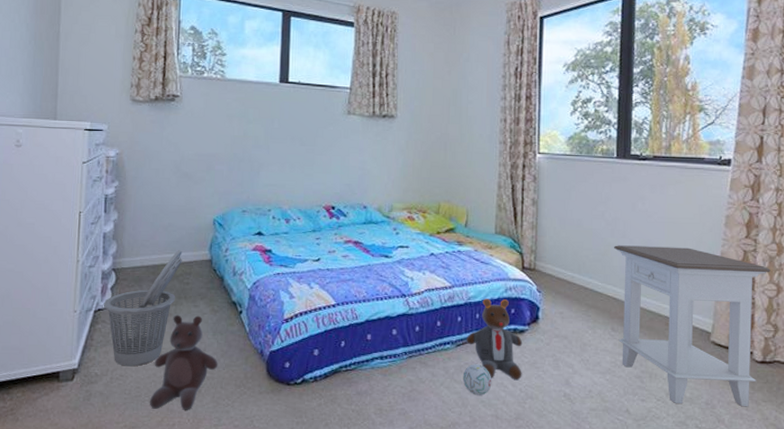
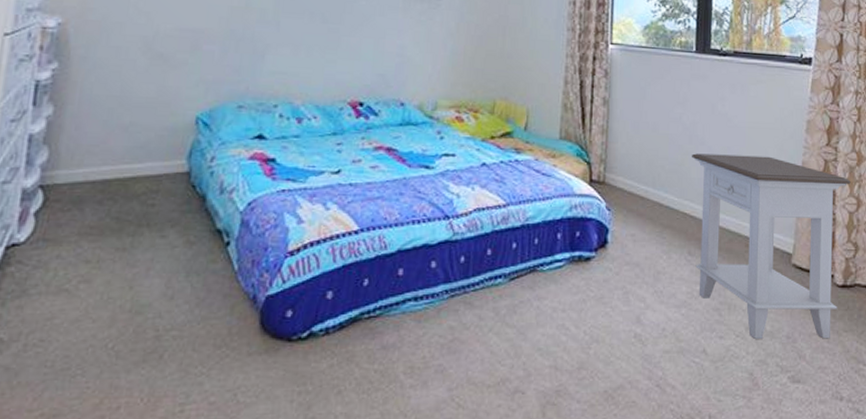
laundry basket: present [103,250,183,367] -> none [20,159,148,326]
teddy bear: present [150,315,218,410] -> none [83,249,191,386]
ball: present [462,364,492,396] -> none [516,302,552,342]
teddy bear: present [466,299,523,380] -> none [521,219,589,319]

